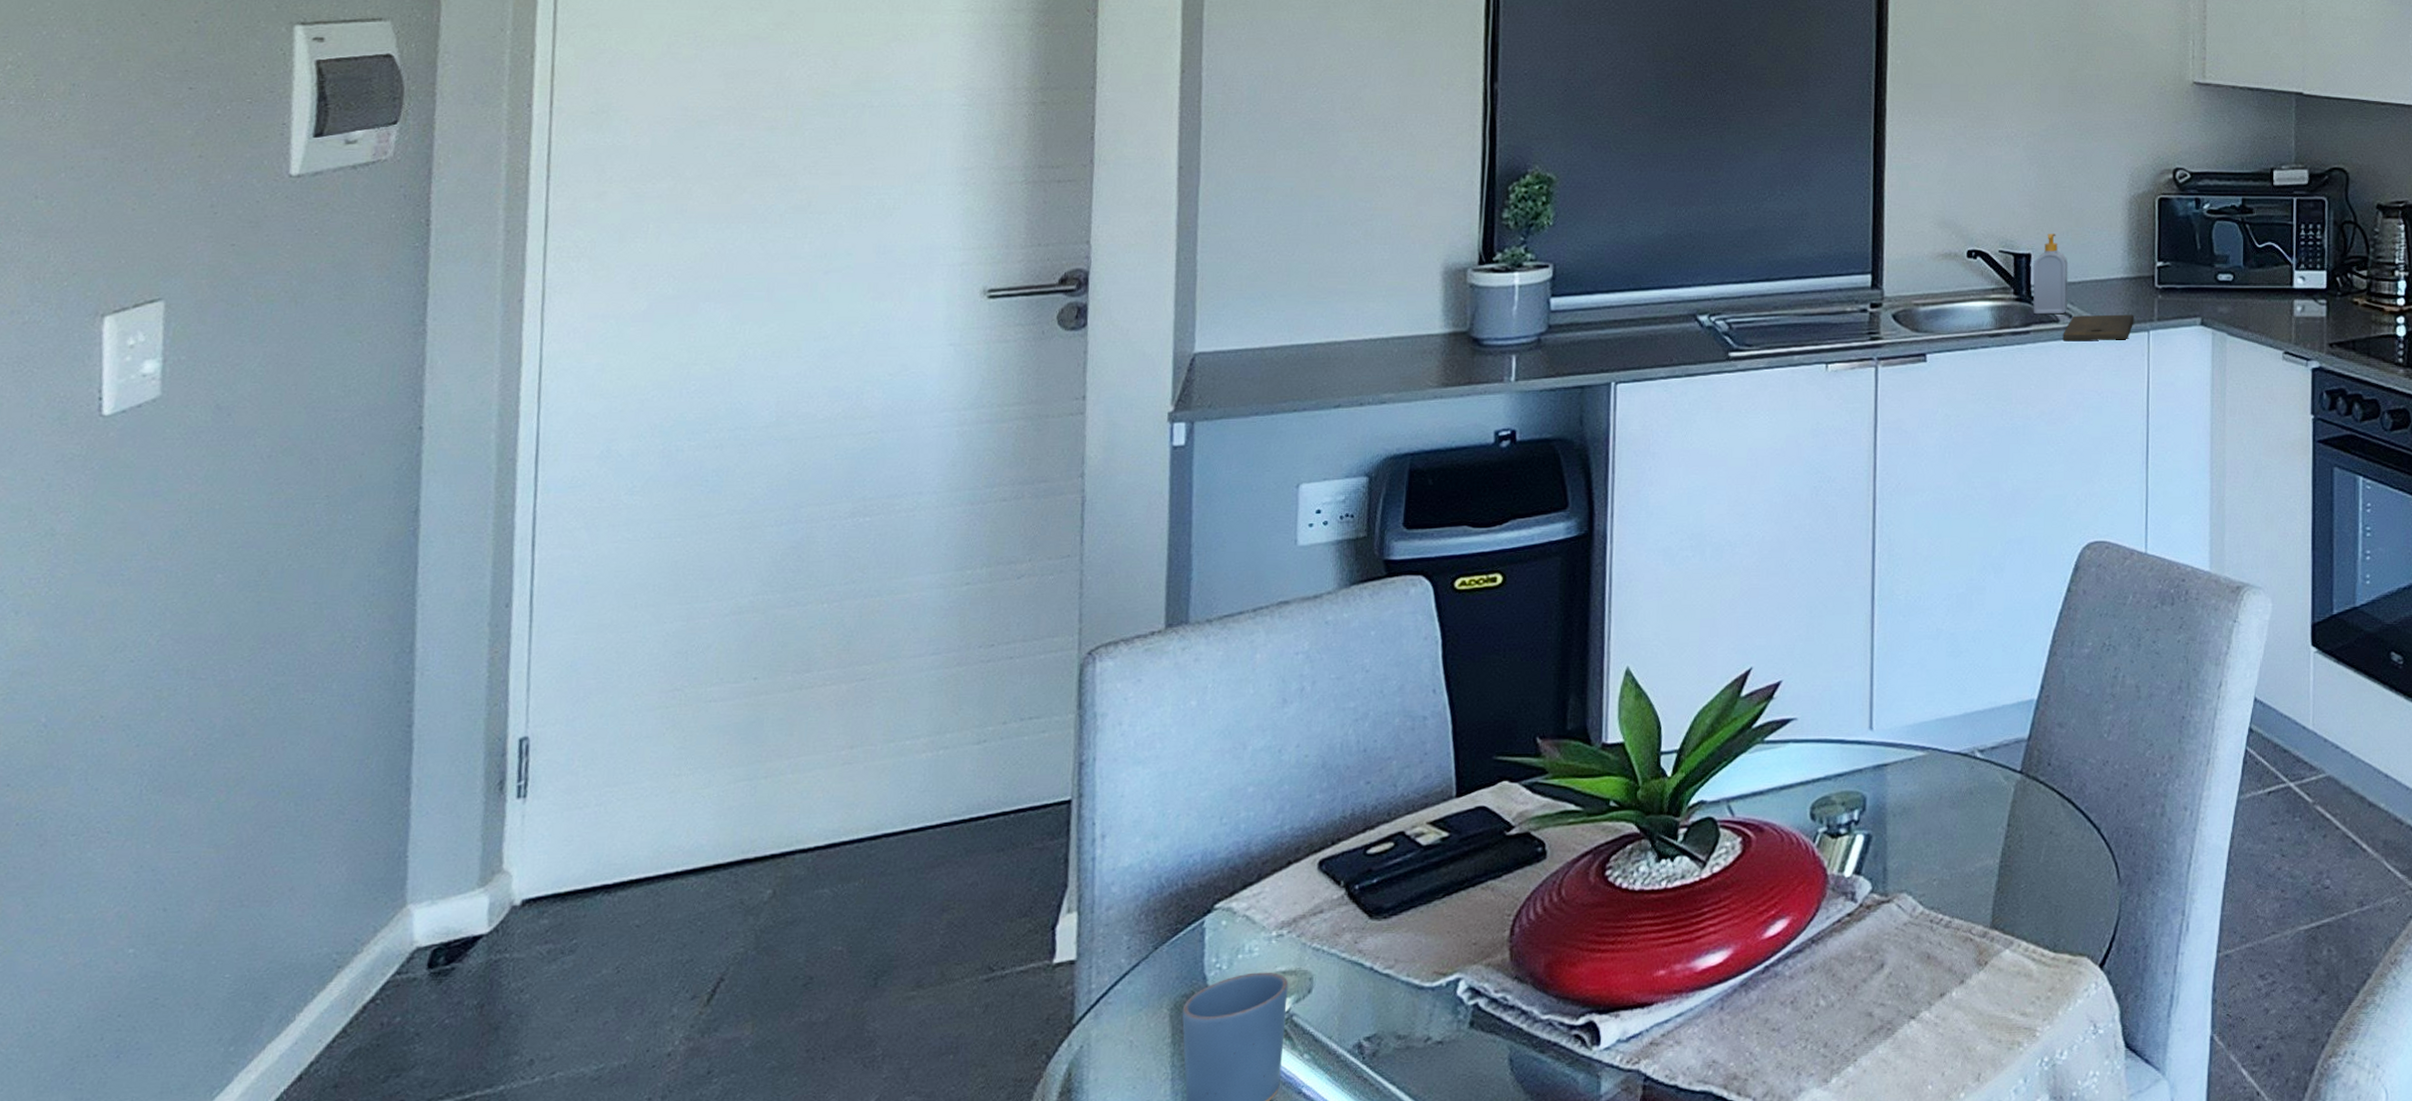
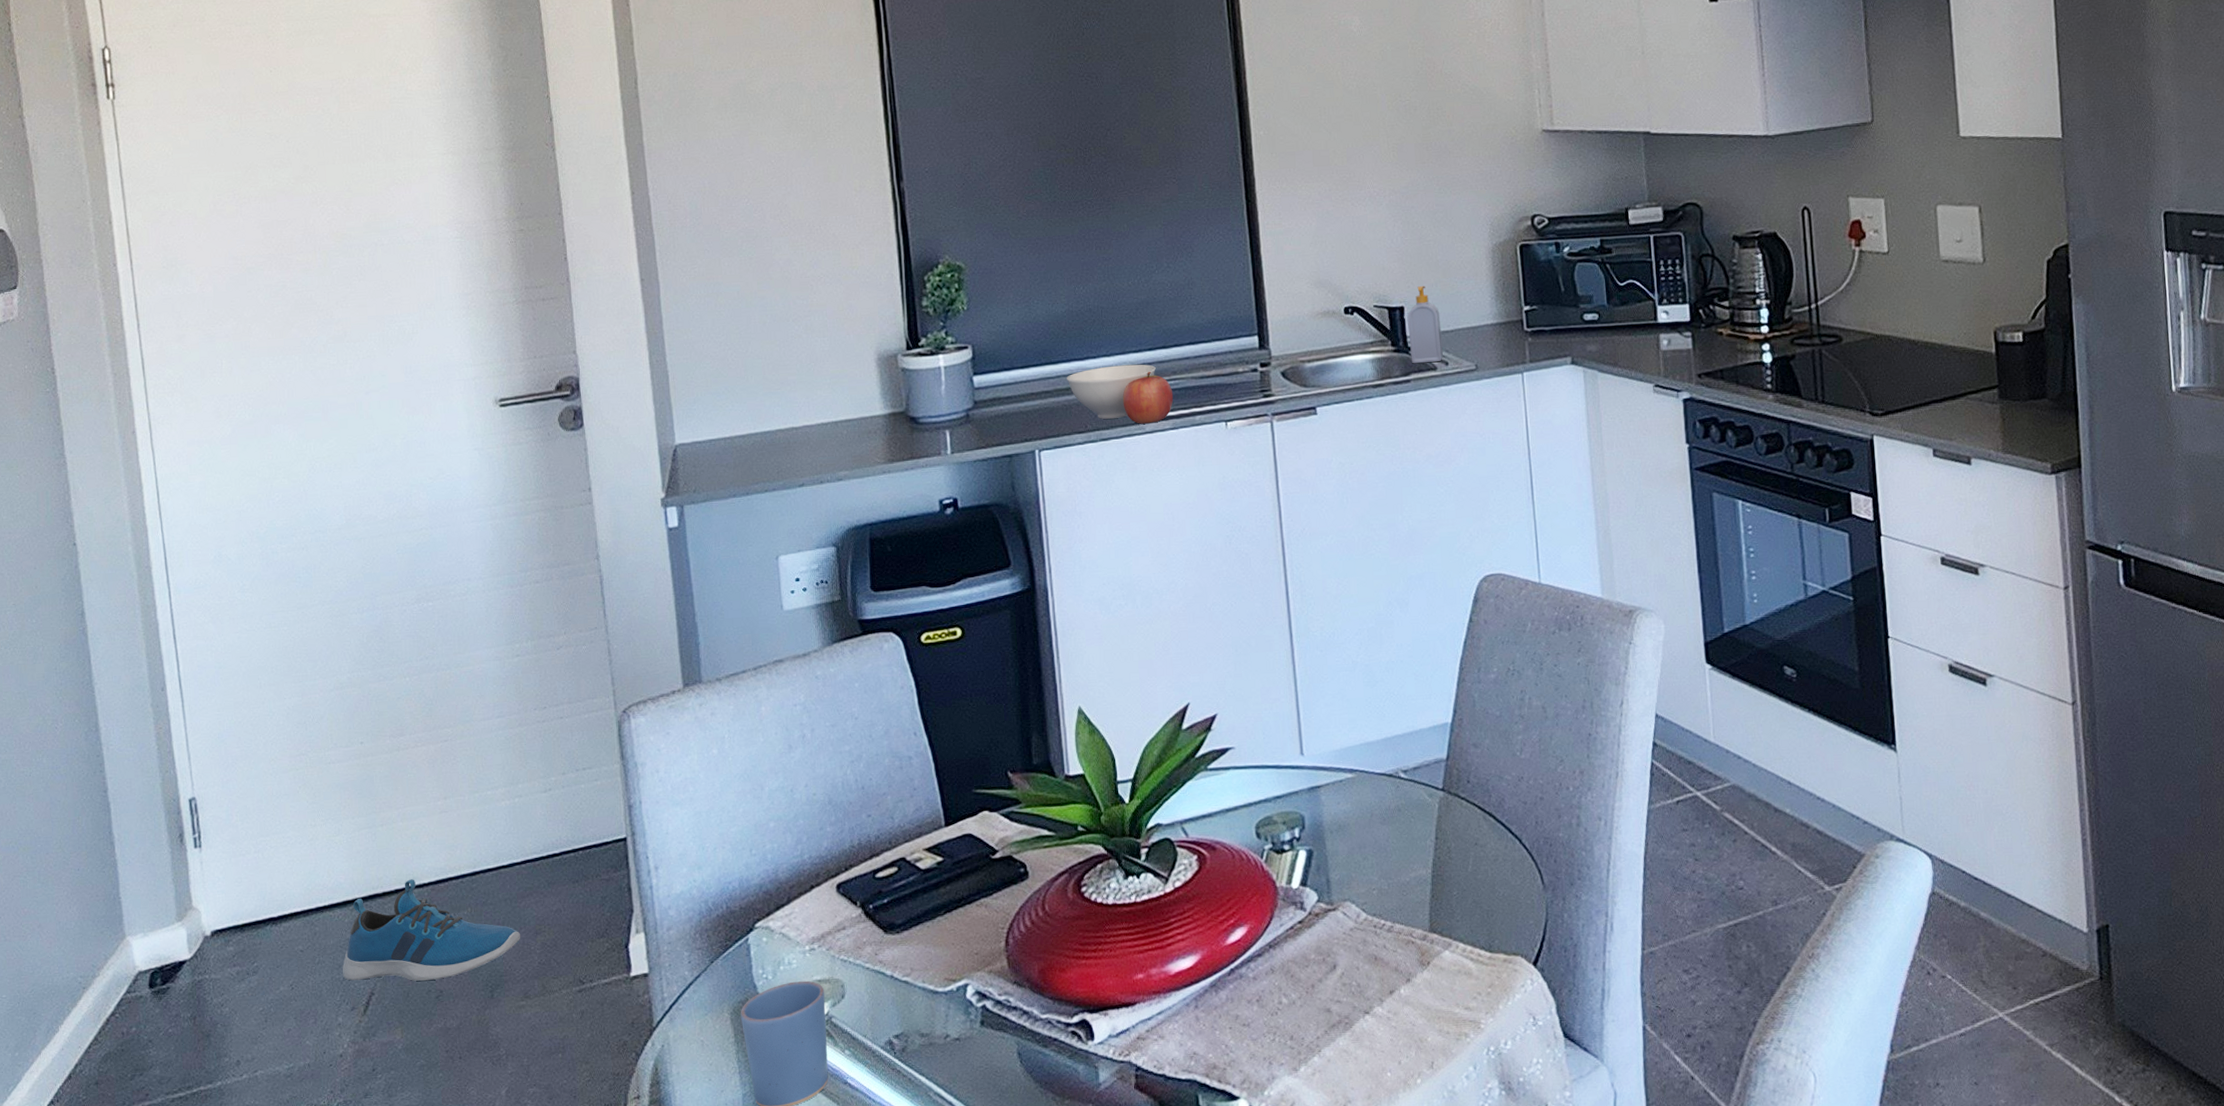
athletic shoe: none [687,842,923,965] -> present [343,879,521,981]
bowl: none [1656,296,1756,353] -> present [1066,364,1156,419]
fruit: none [1715,304,1772,361] -> present [1122,371,1174,424]
cutting board: present [2063,314,2134,340] -> none [1441,358,1508,387]

